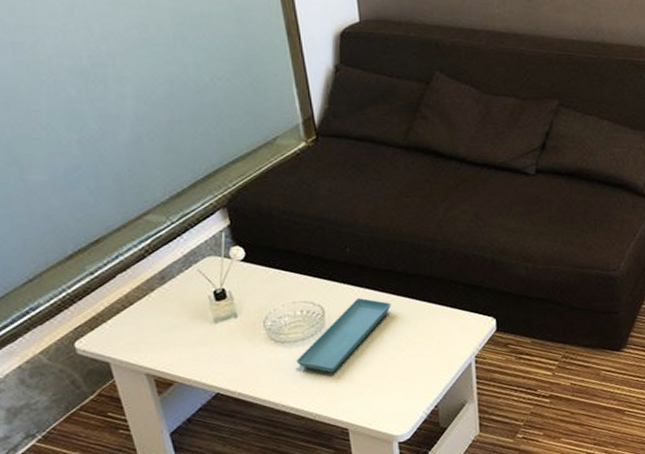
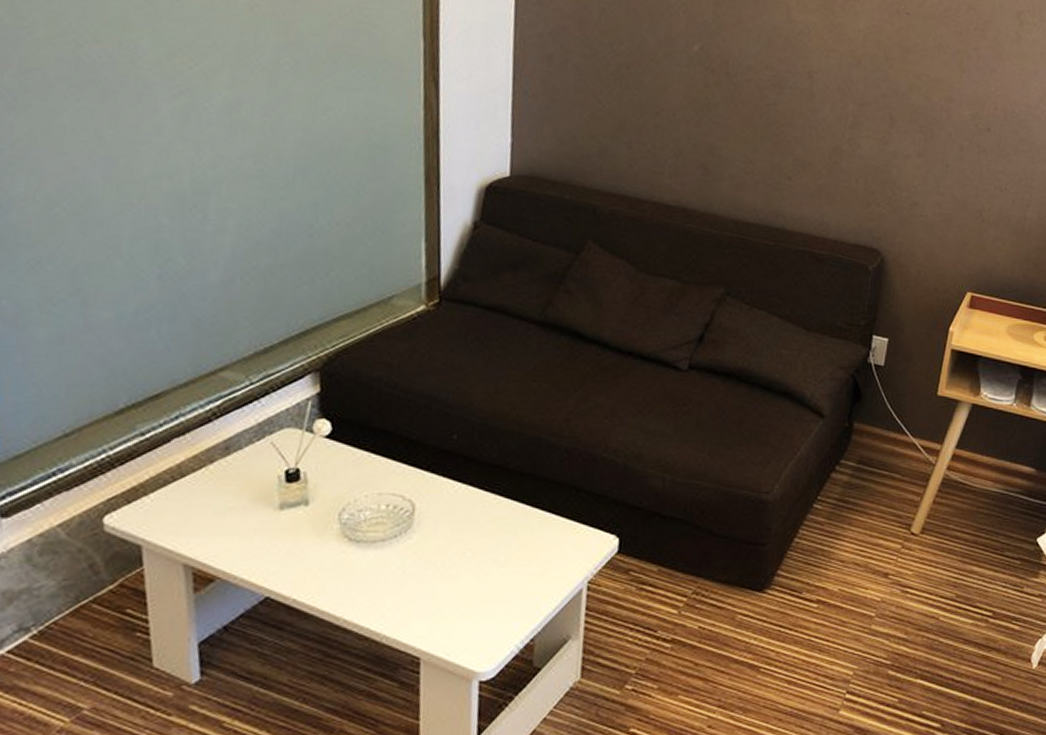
saucer: present [296,297,392,373] -> none [370,495,497,585]

